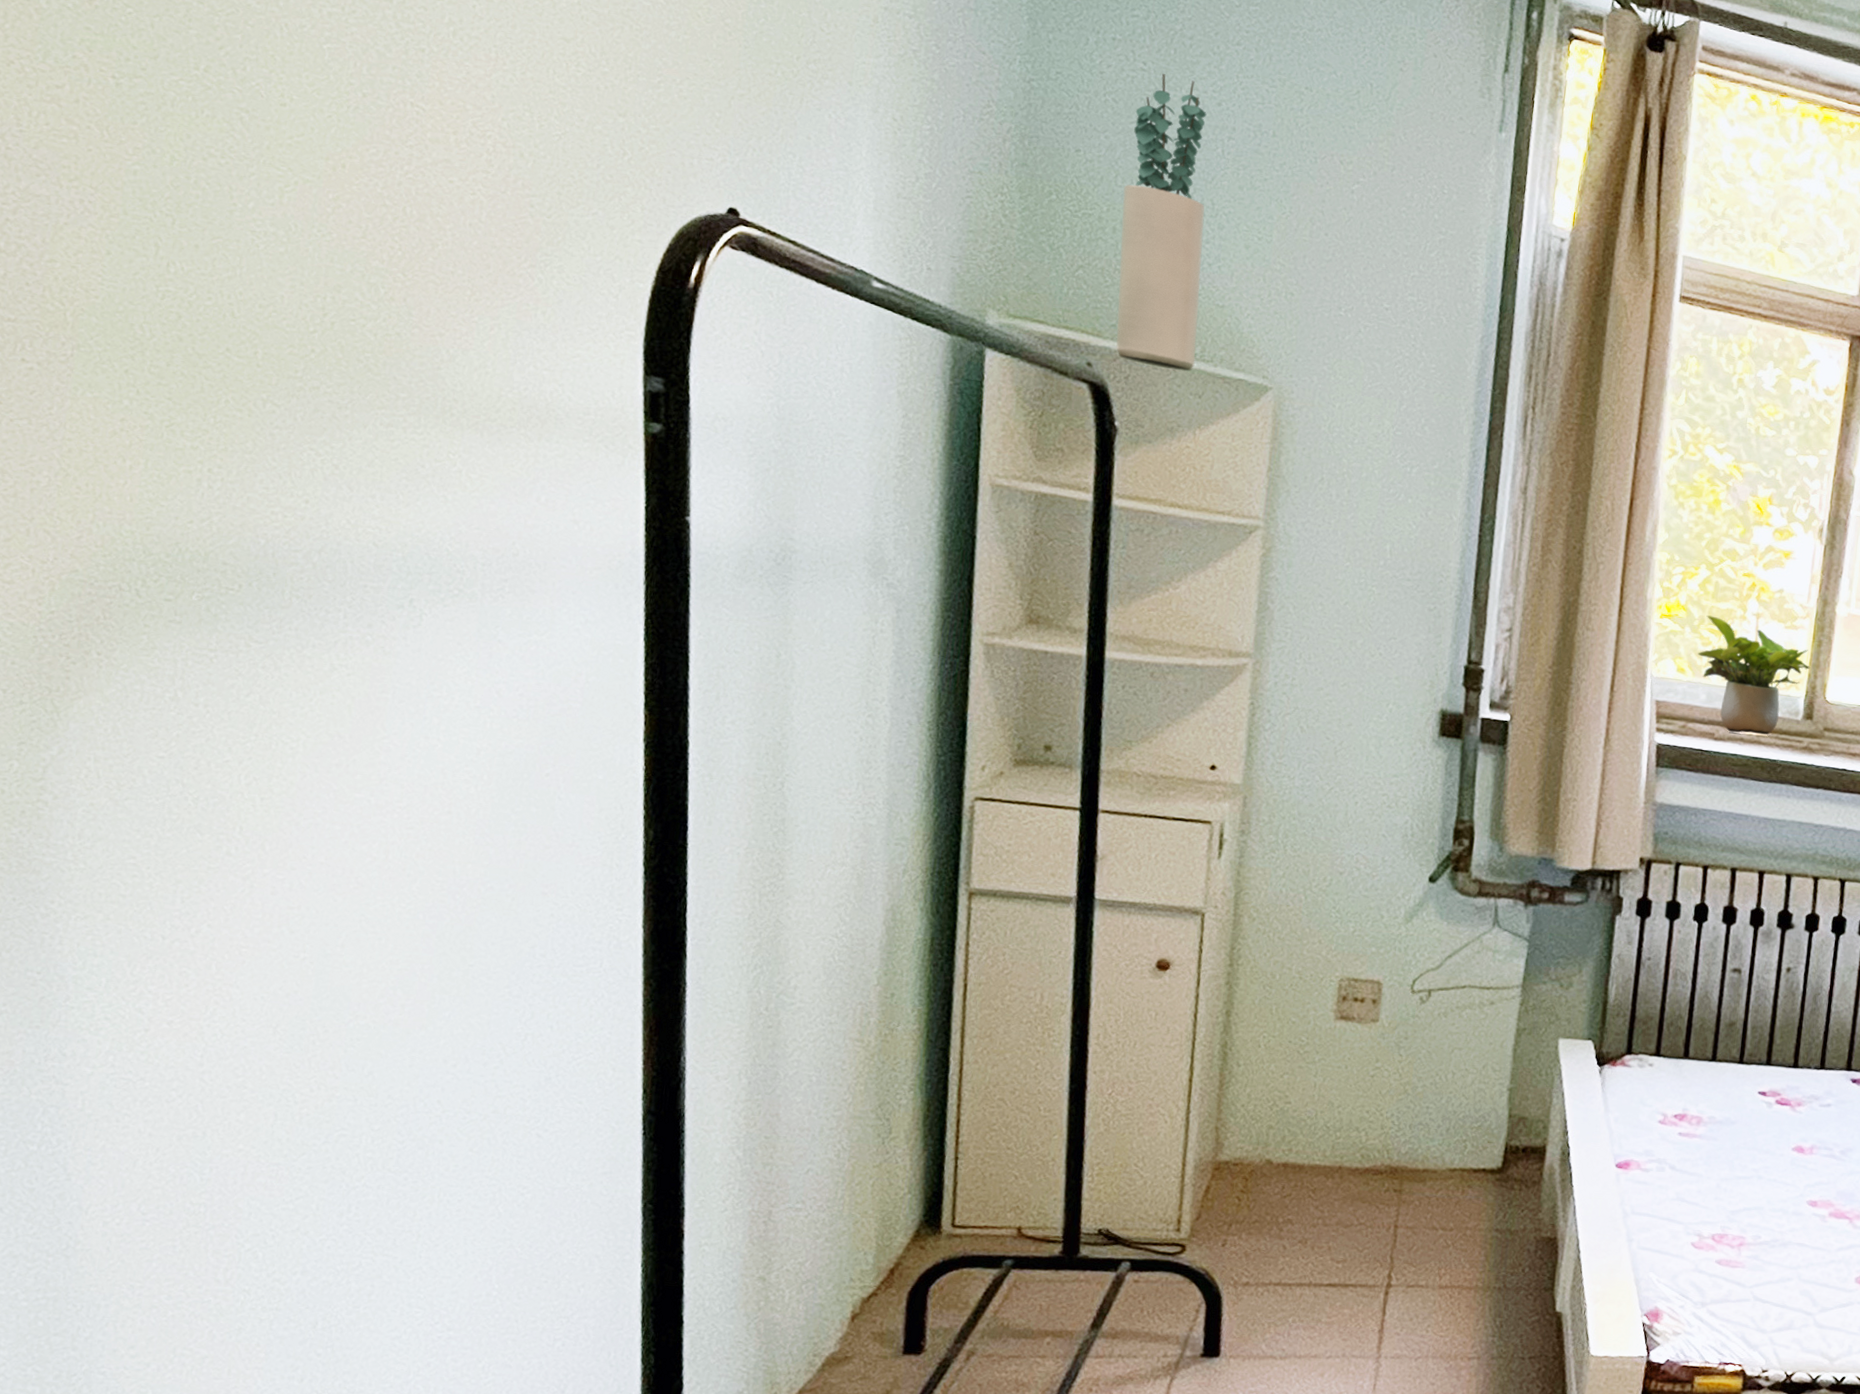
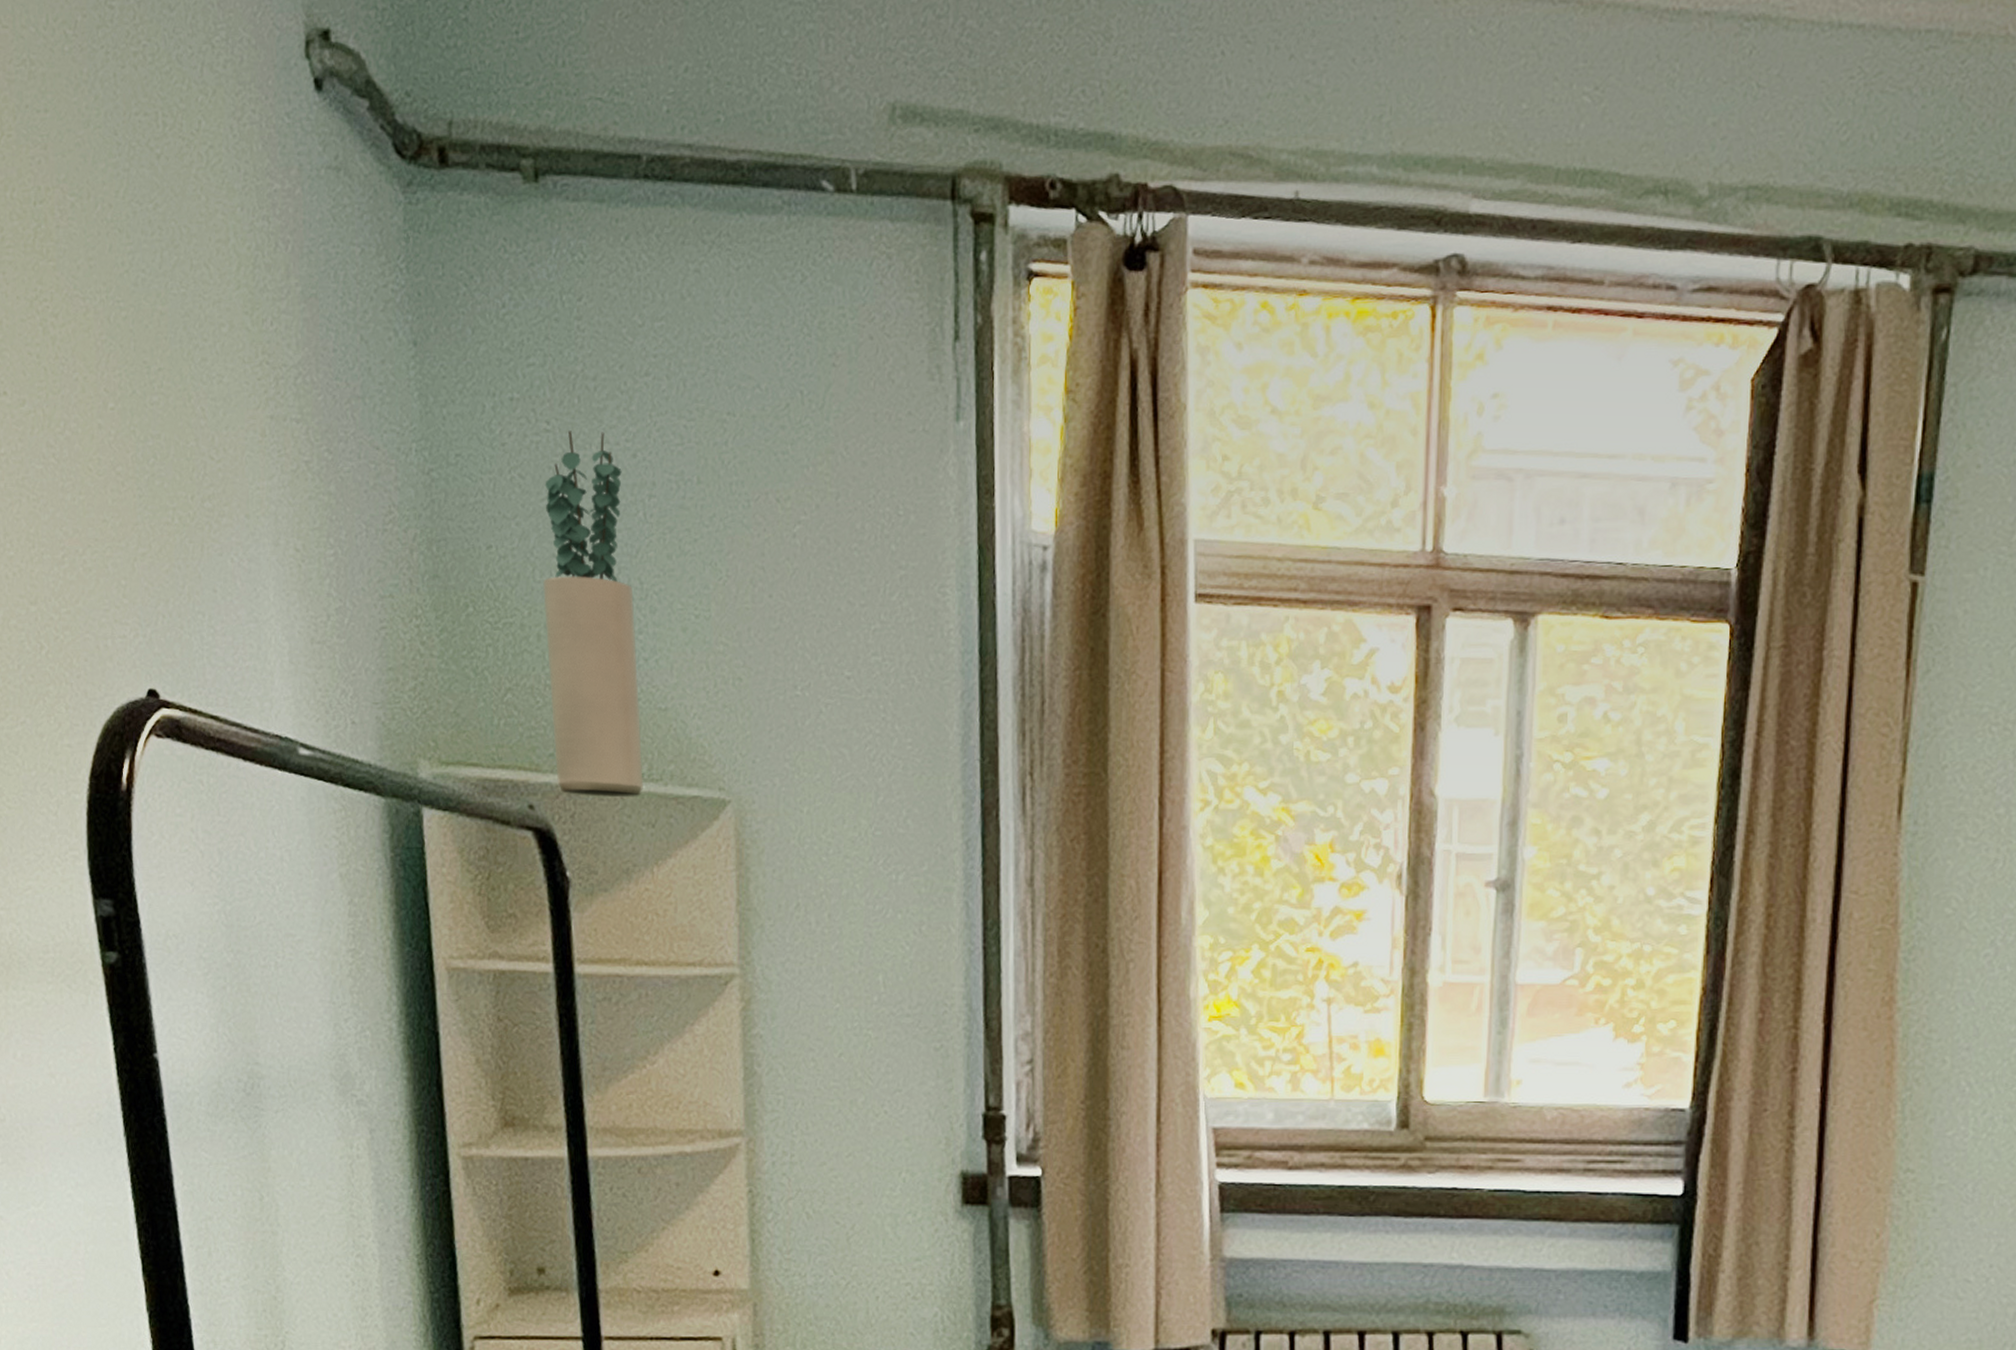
potted plant: present [1698,615,1810,735] -> none [1258,1009,1401,1157]

